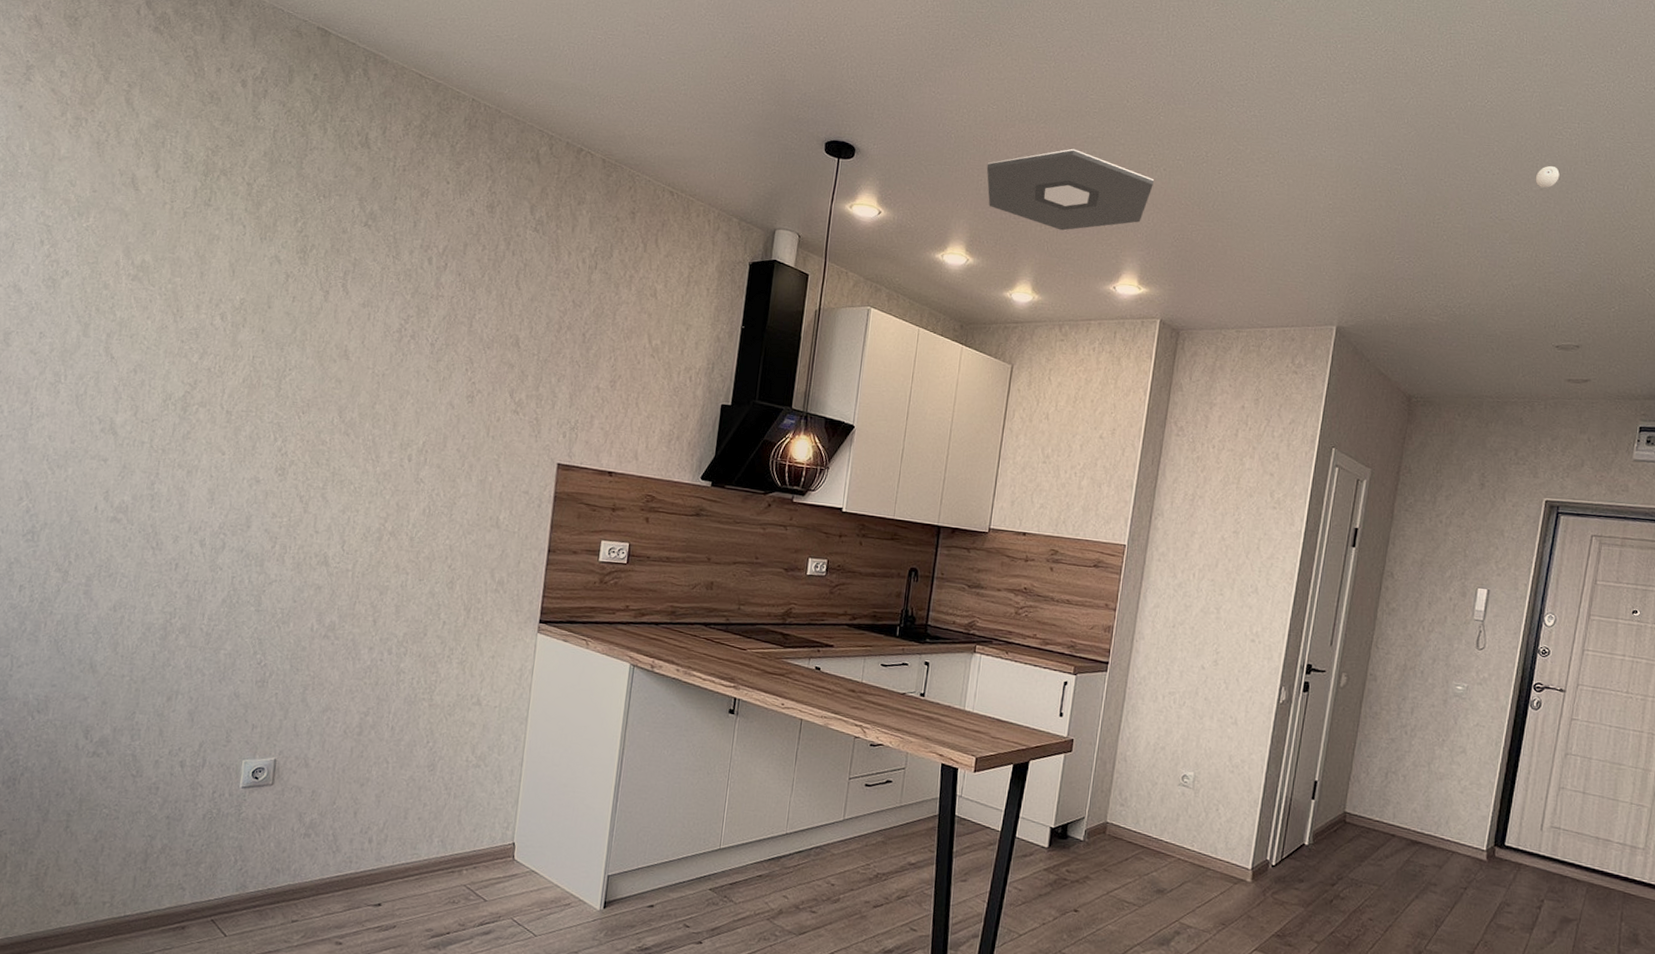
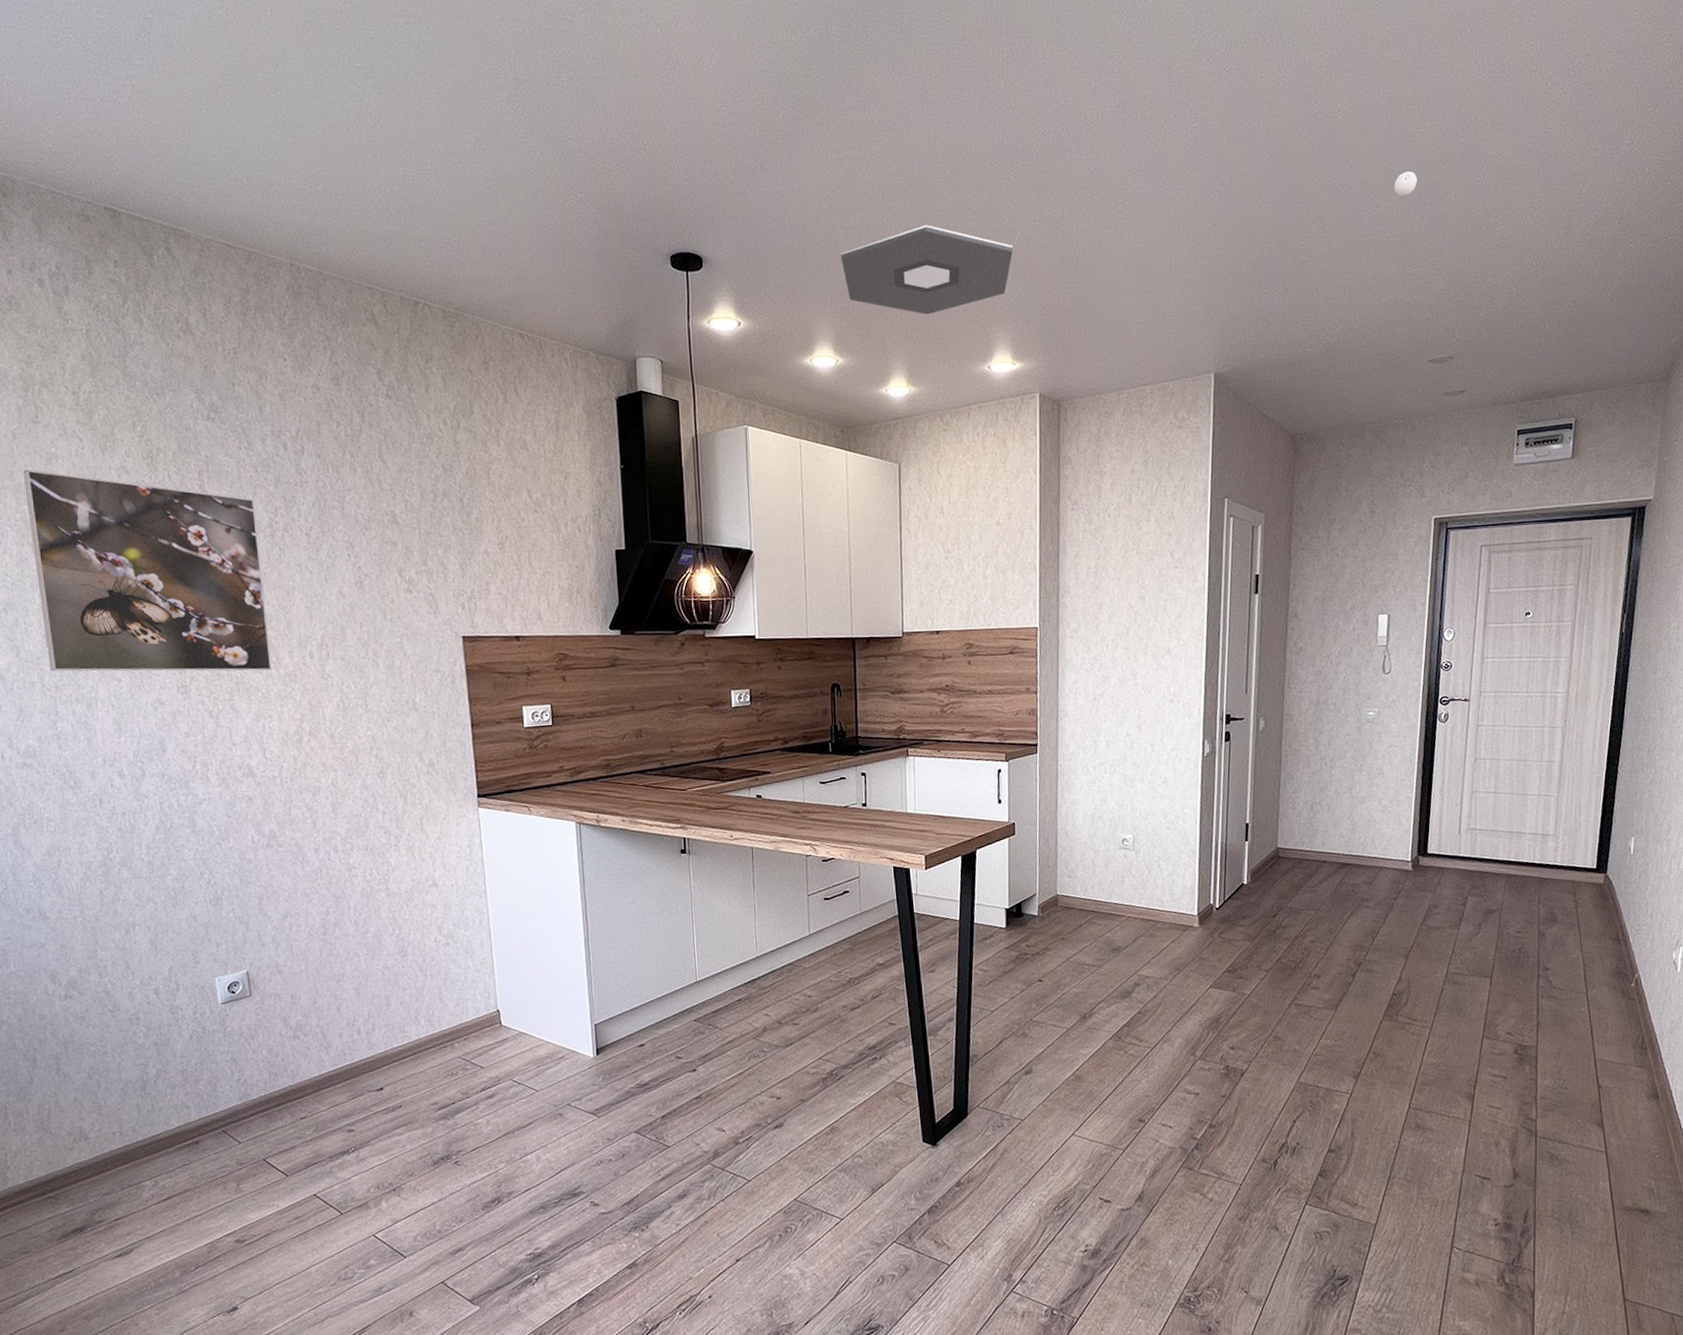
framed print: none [161,245,390,467] -> present [22,469,273,672]

